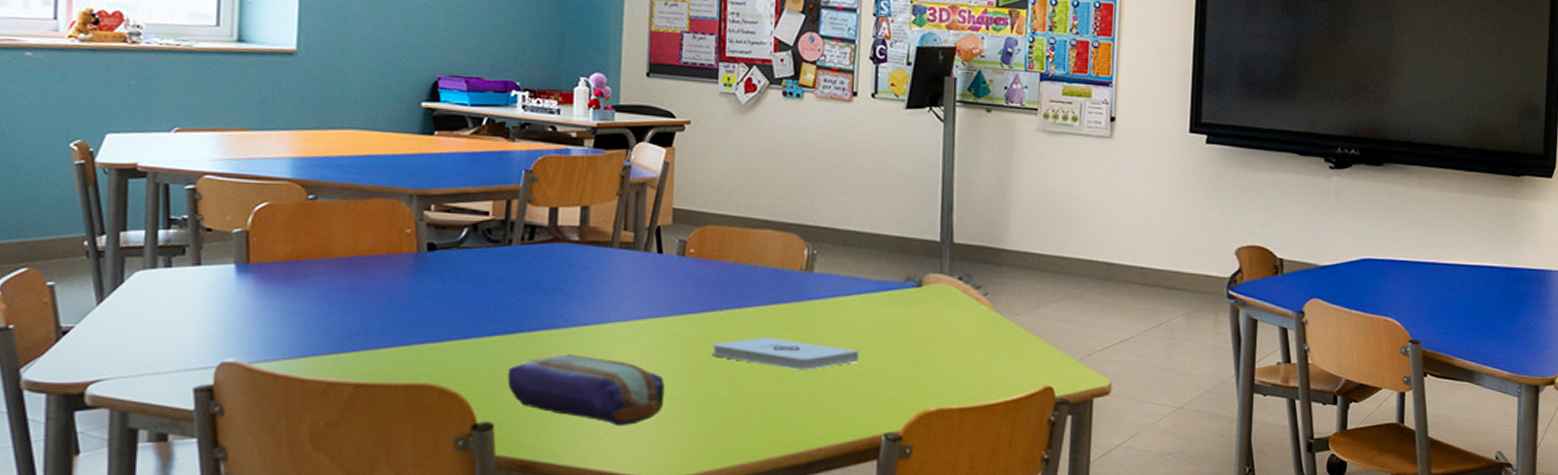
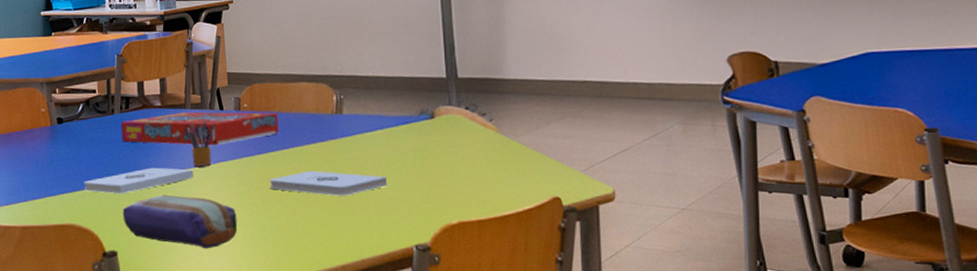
notepad: none [456,318,612,350] -> present [84,167,193,194]
snack box: none [518,251,732,297] -> present [120,111,279,146]
pencil box: none [611,263,649,321] -> present [187,120,215,167]

